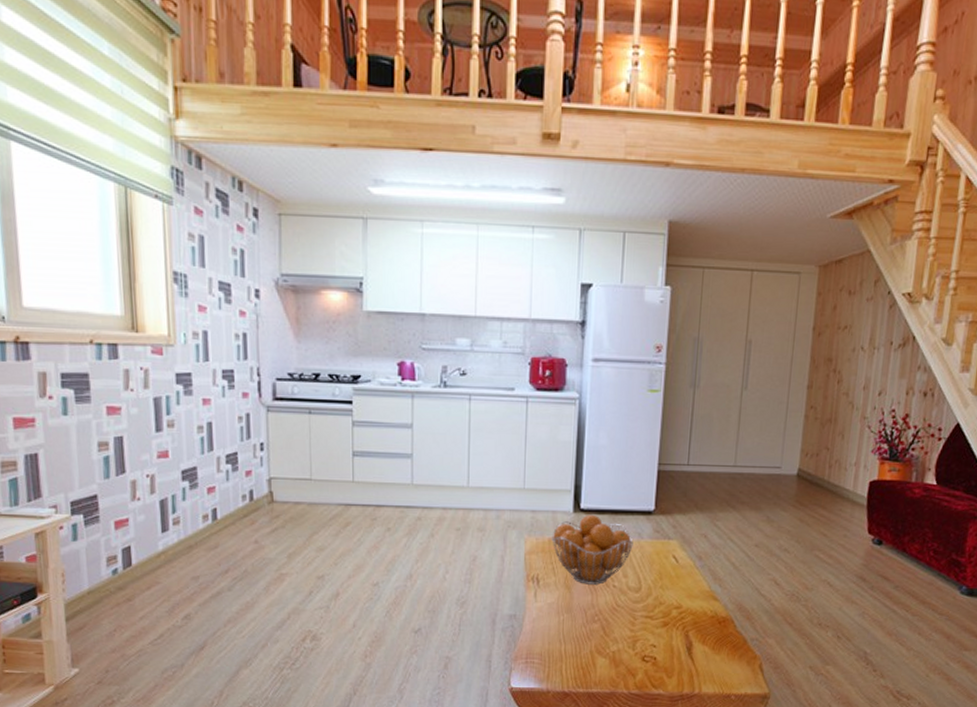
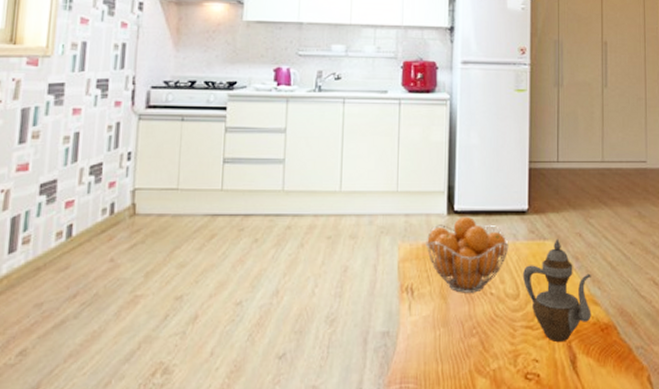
teapot: none [646,538,713,632] -> present [523,238,592,343]

